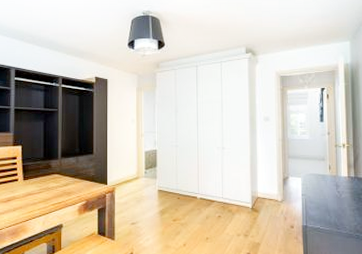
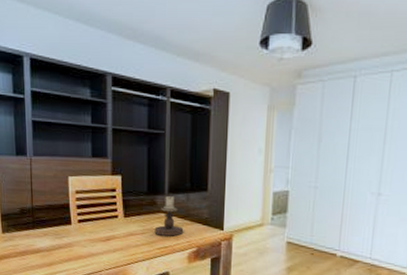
candlestick: none [49,160,75,193] -> present [154,196,184,236]

